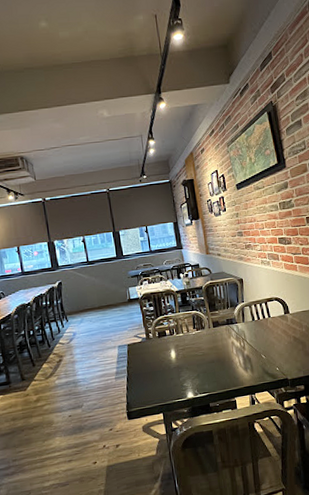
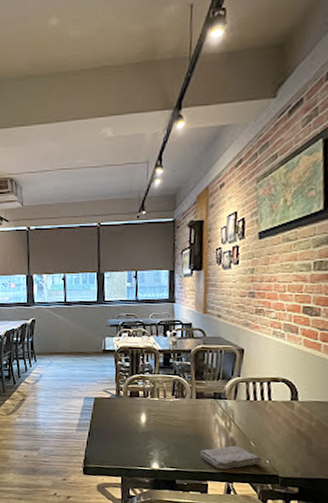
washcloth: none [224,361,273,385] -> present [200,445,261,470]

